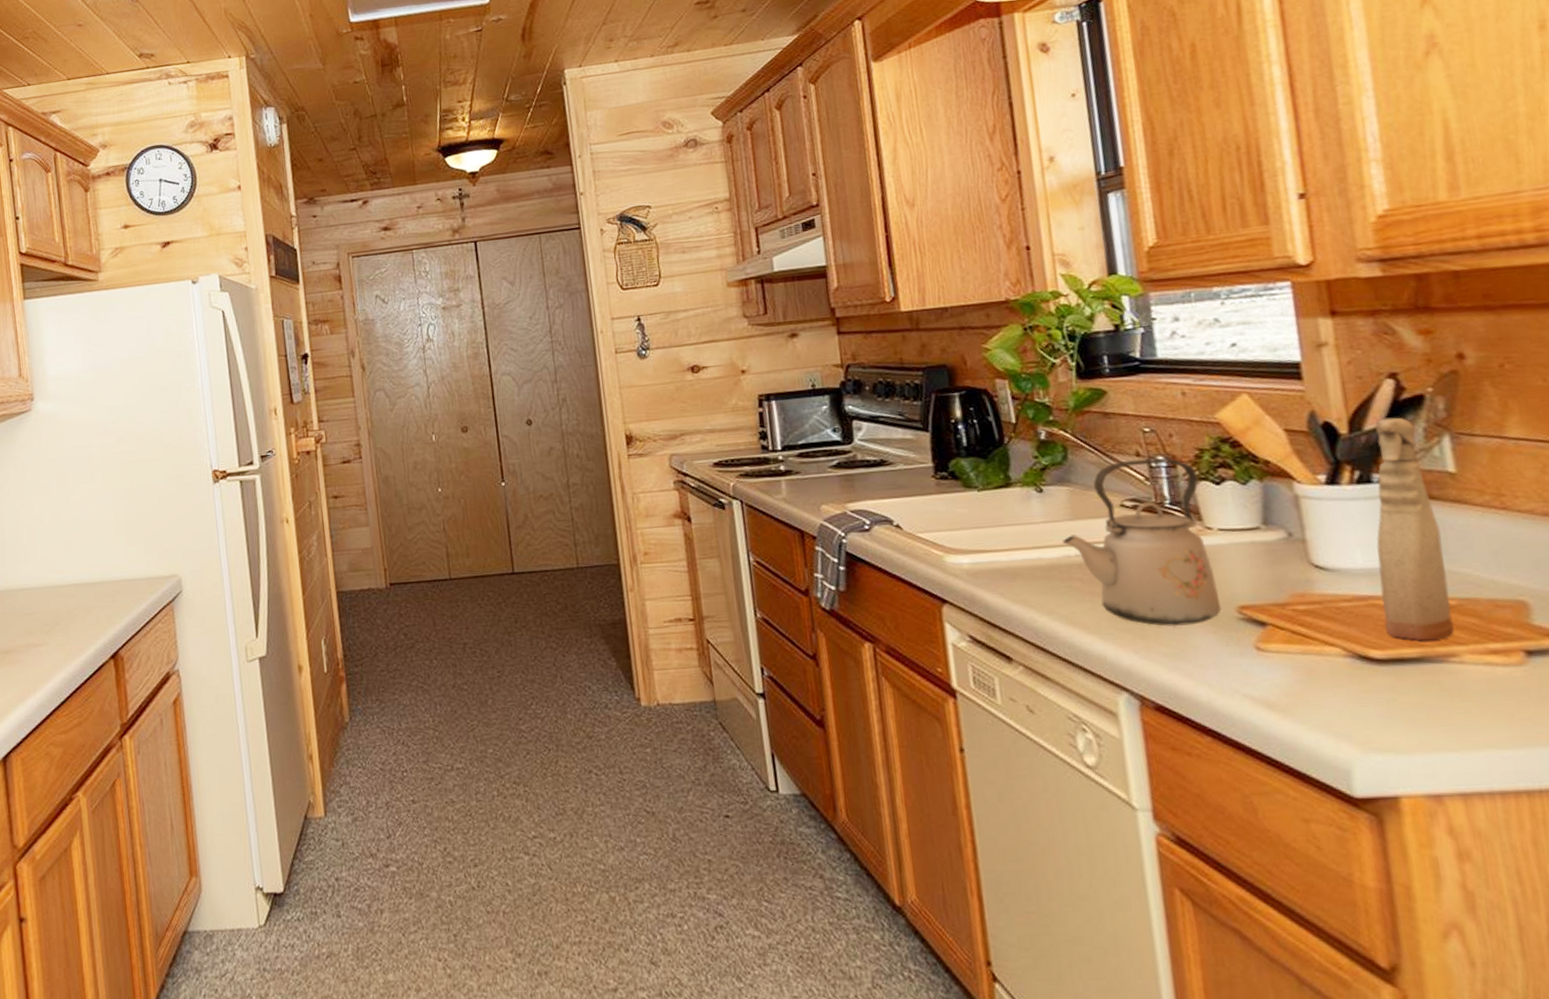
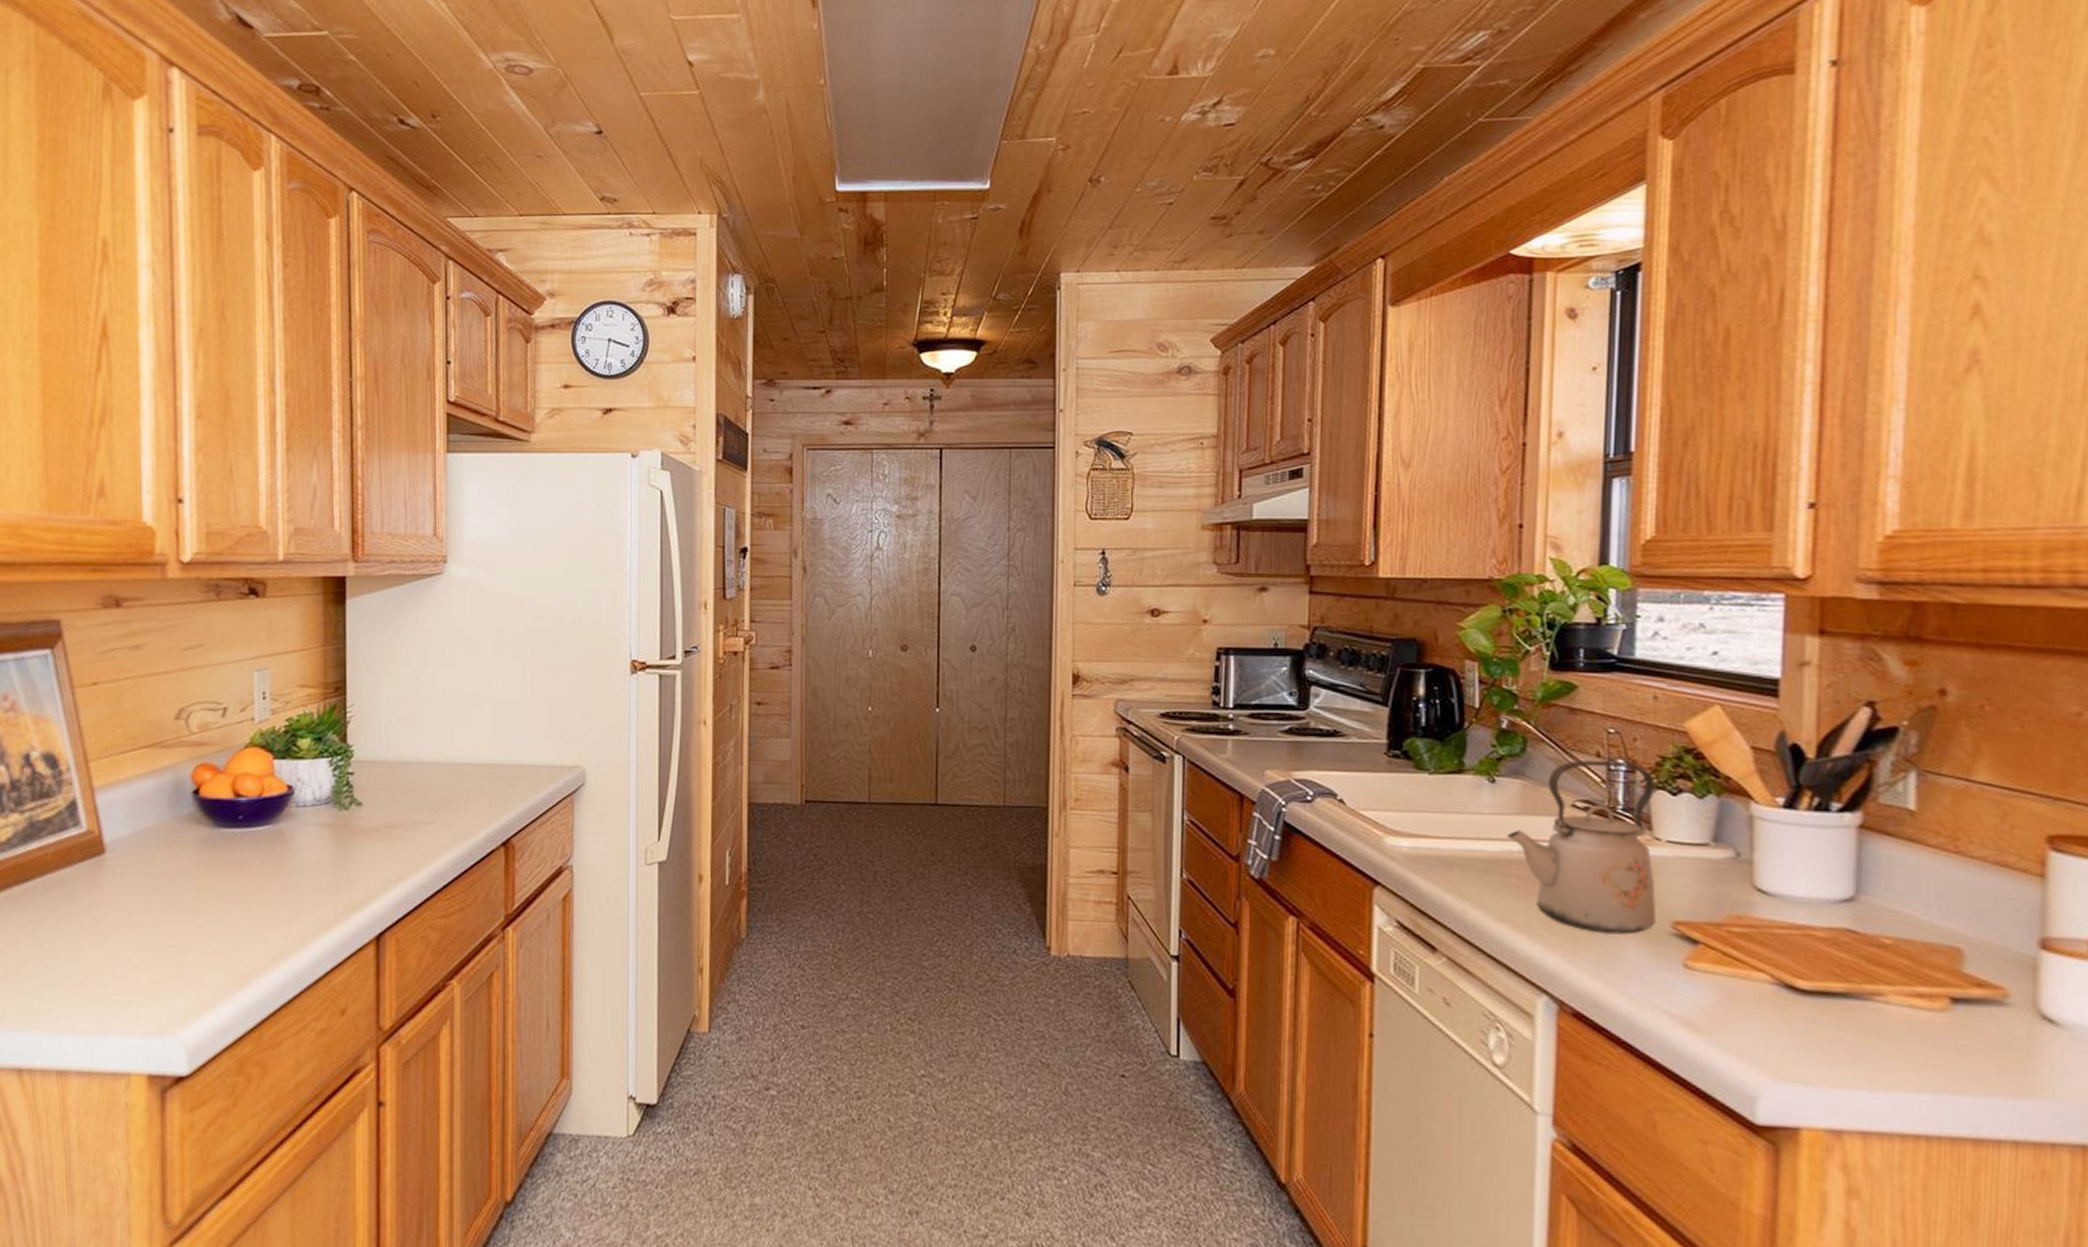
spray bottle: present [1375,417,1454,641] -> none [1816,747,1889,977]

